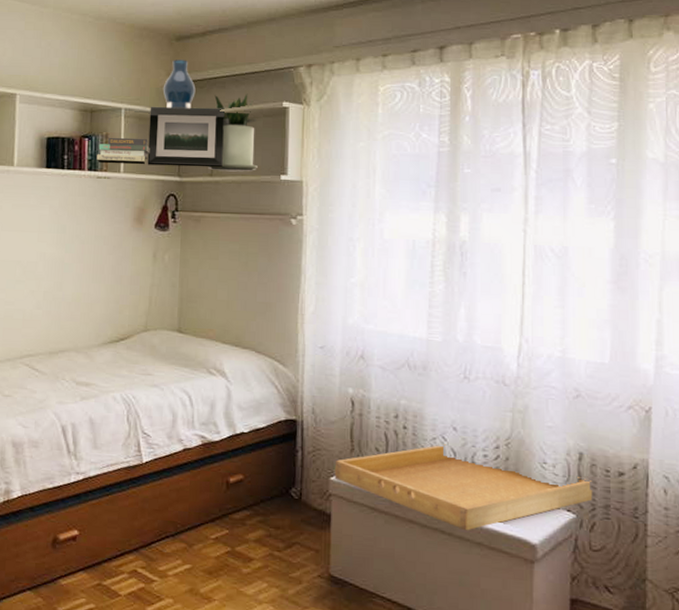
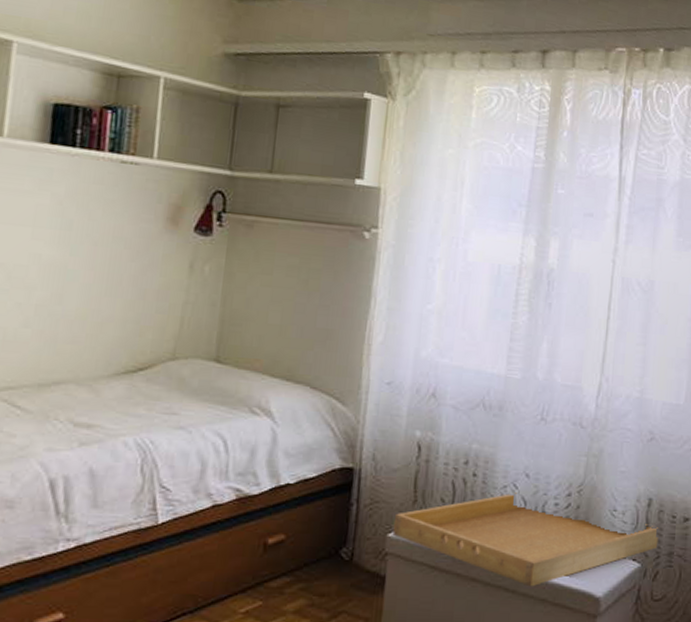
books: present [96,137,150,165] -> none [121,112,195,152]
picture frame: present [147,106,225,168] -> none [189,78,293,164]
vase: present [163,59,196,108] -> none [216,24,259,87]
planter: present [208,94,258,172] -> none [267,74,330,172]

